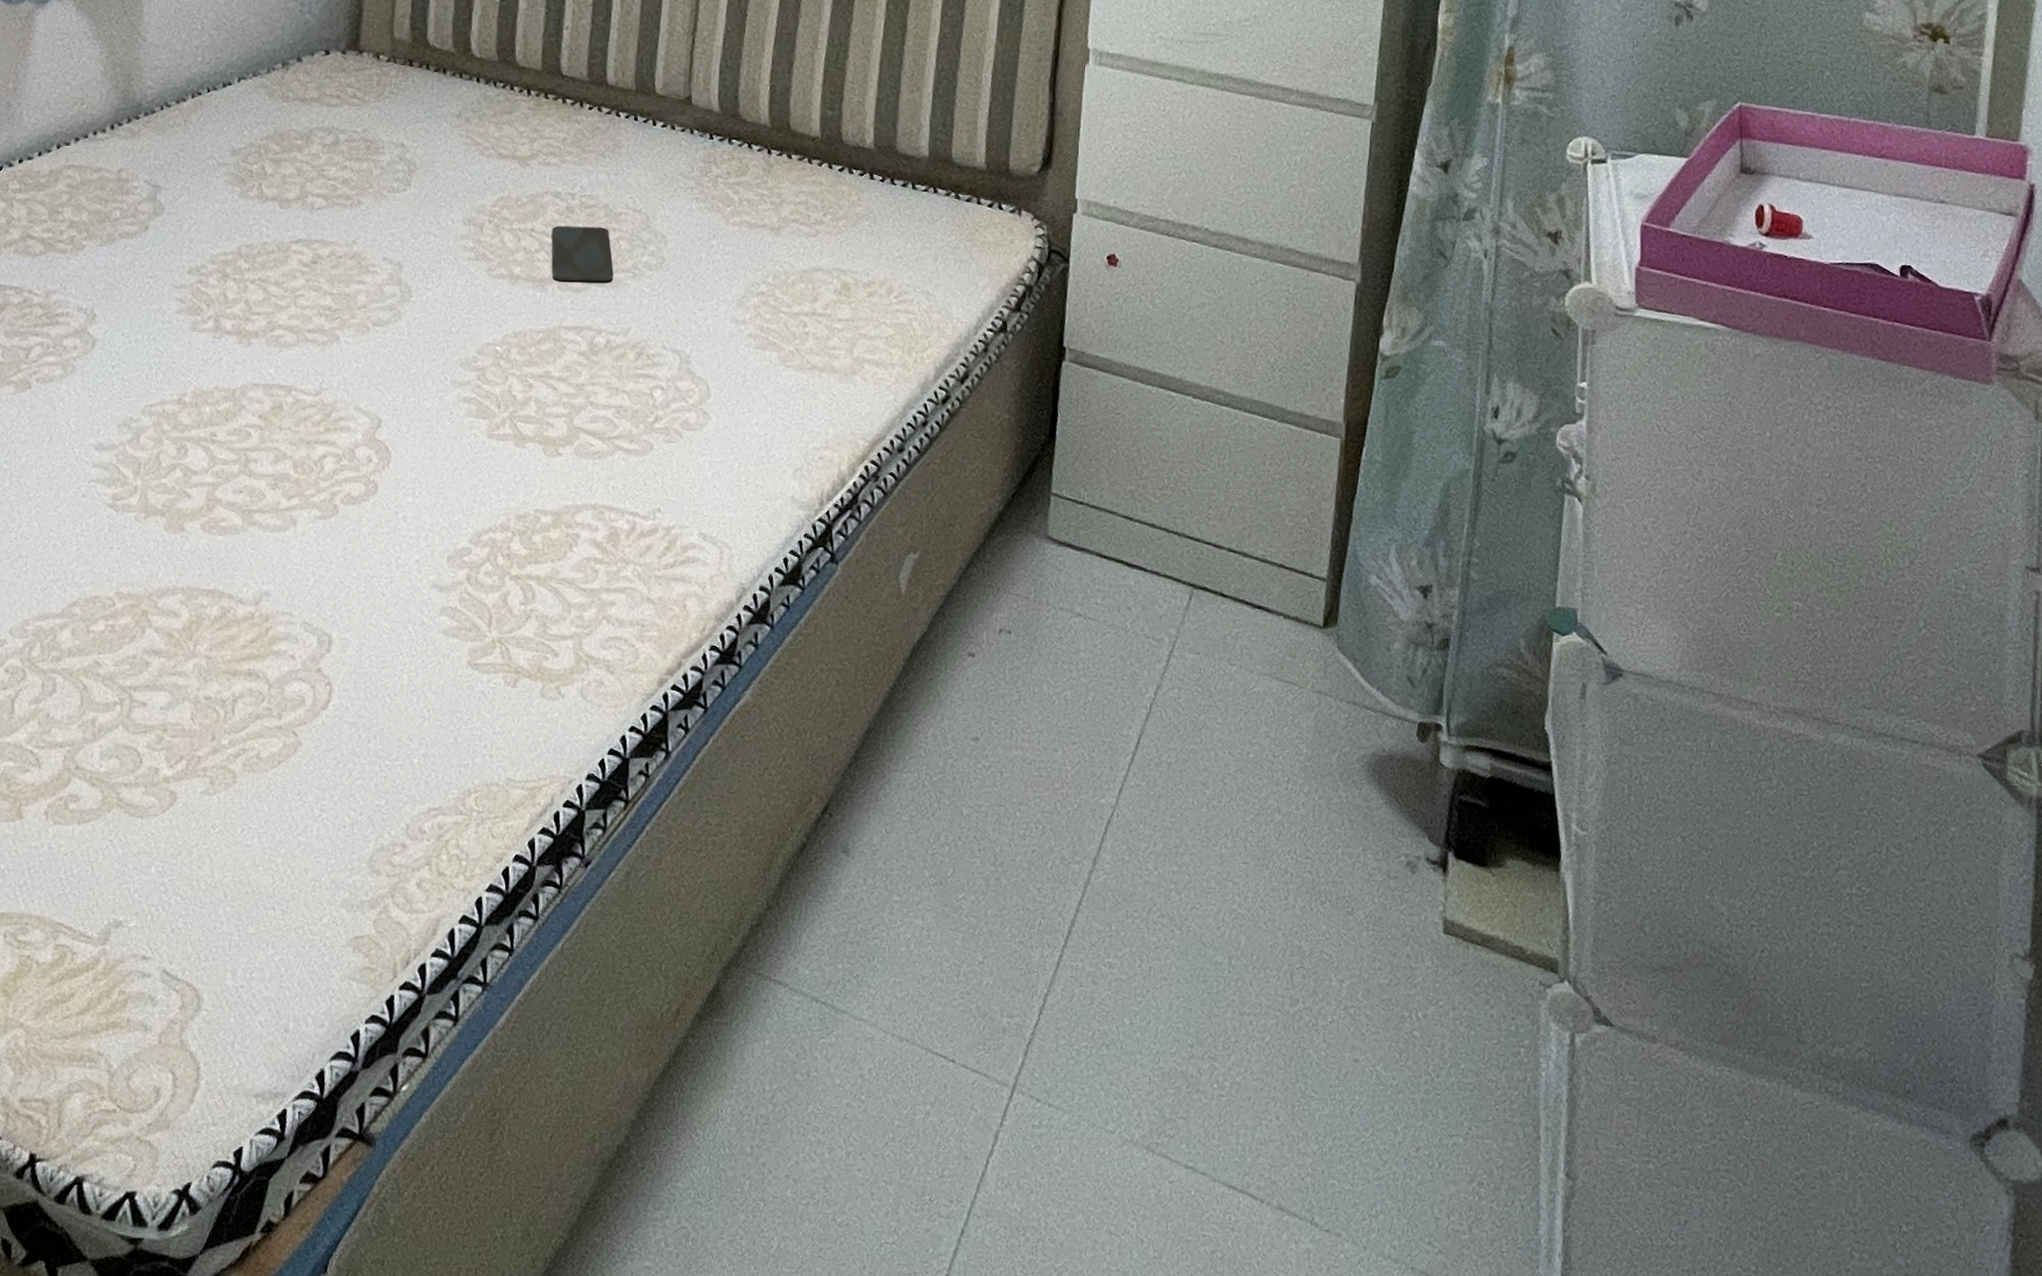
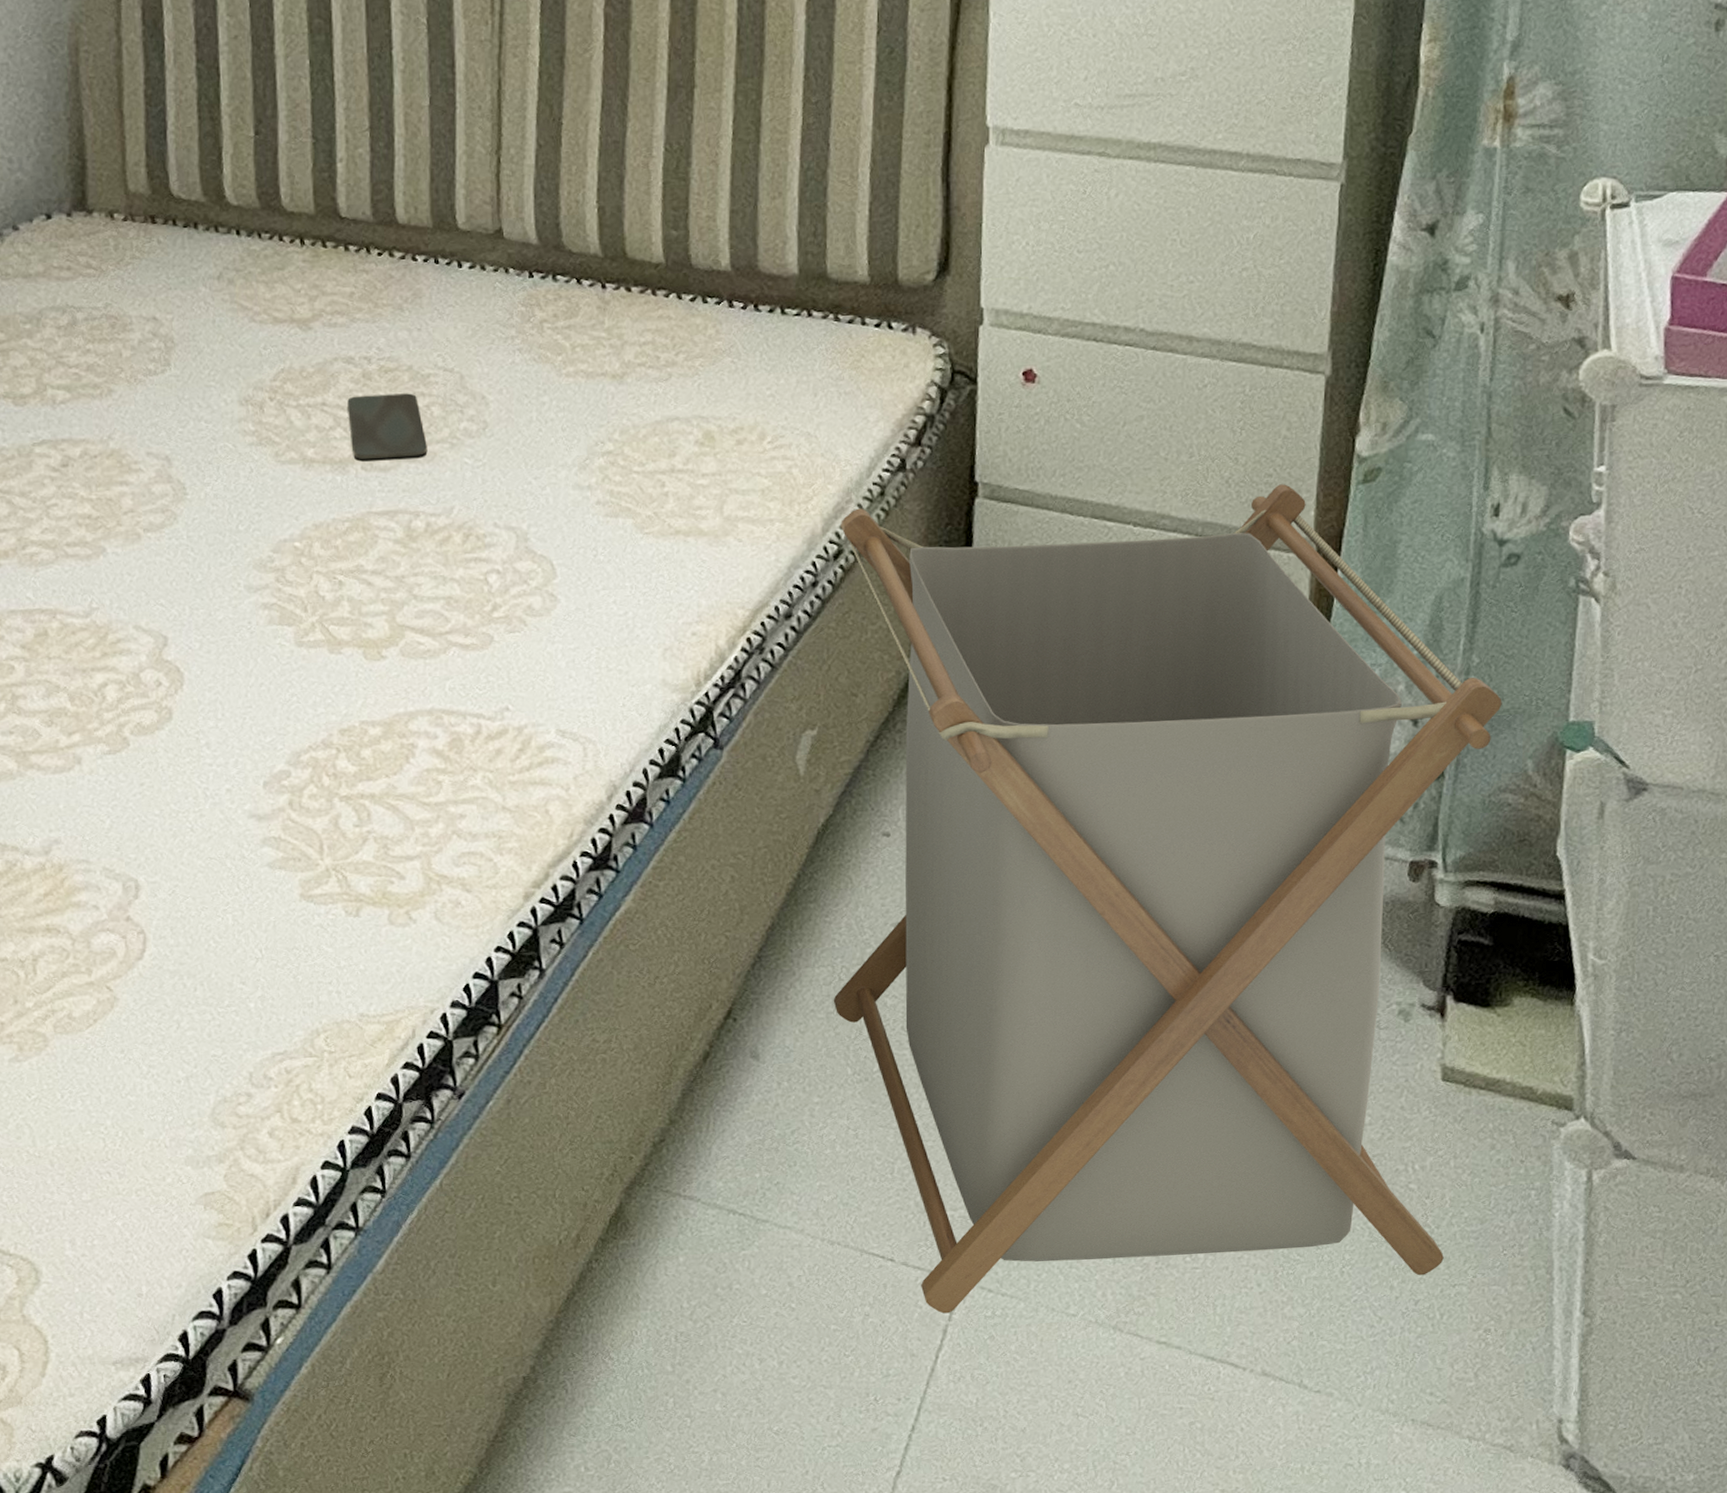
laundry basket: none [916,361,1499,1123] -> present [833,484,1502,1314]

